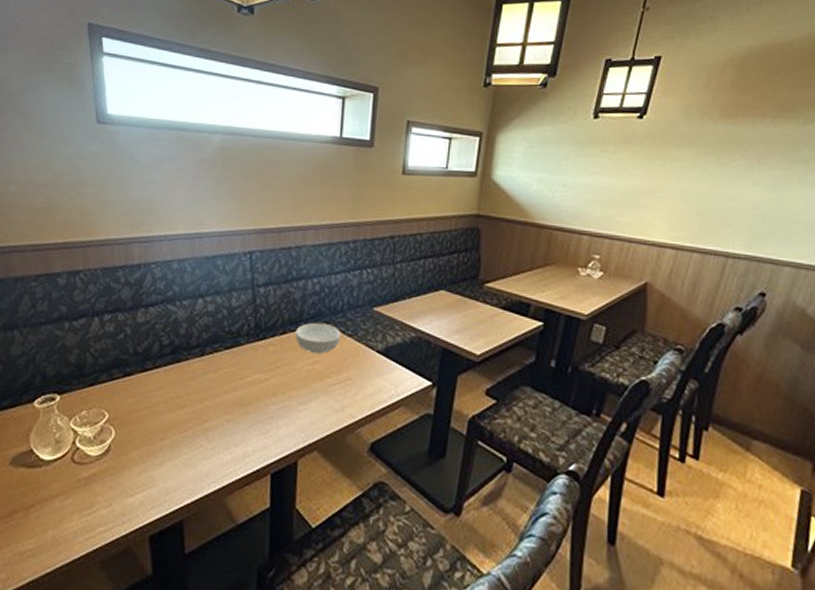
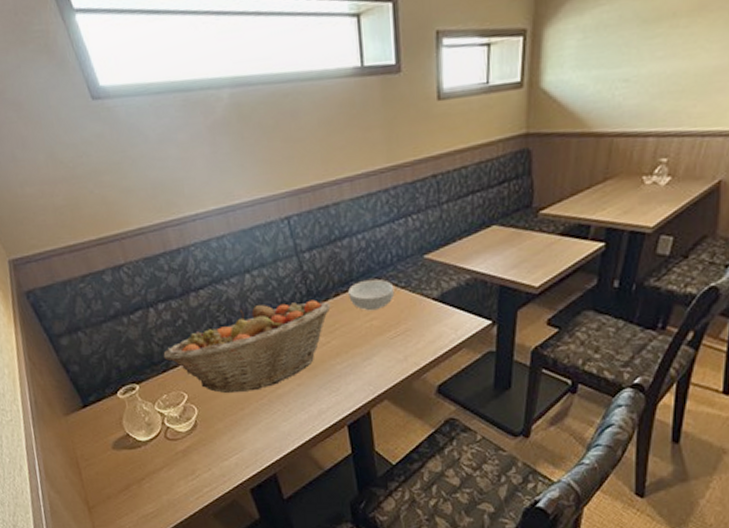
fruit basket: none [95,331,276,421] -> present [163,299,331,393]

